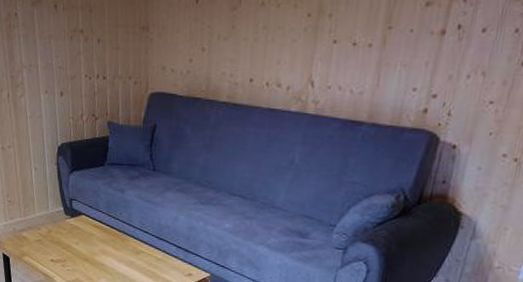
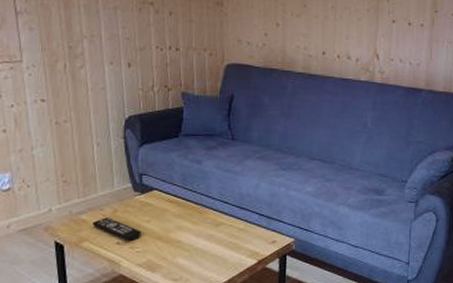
remote control: none [31,236,71,259] -> present [92,217,141,241]

